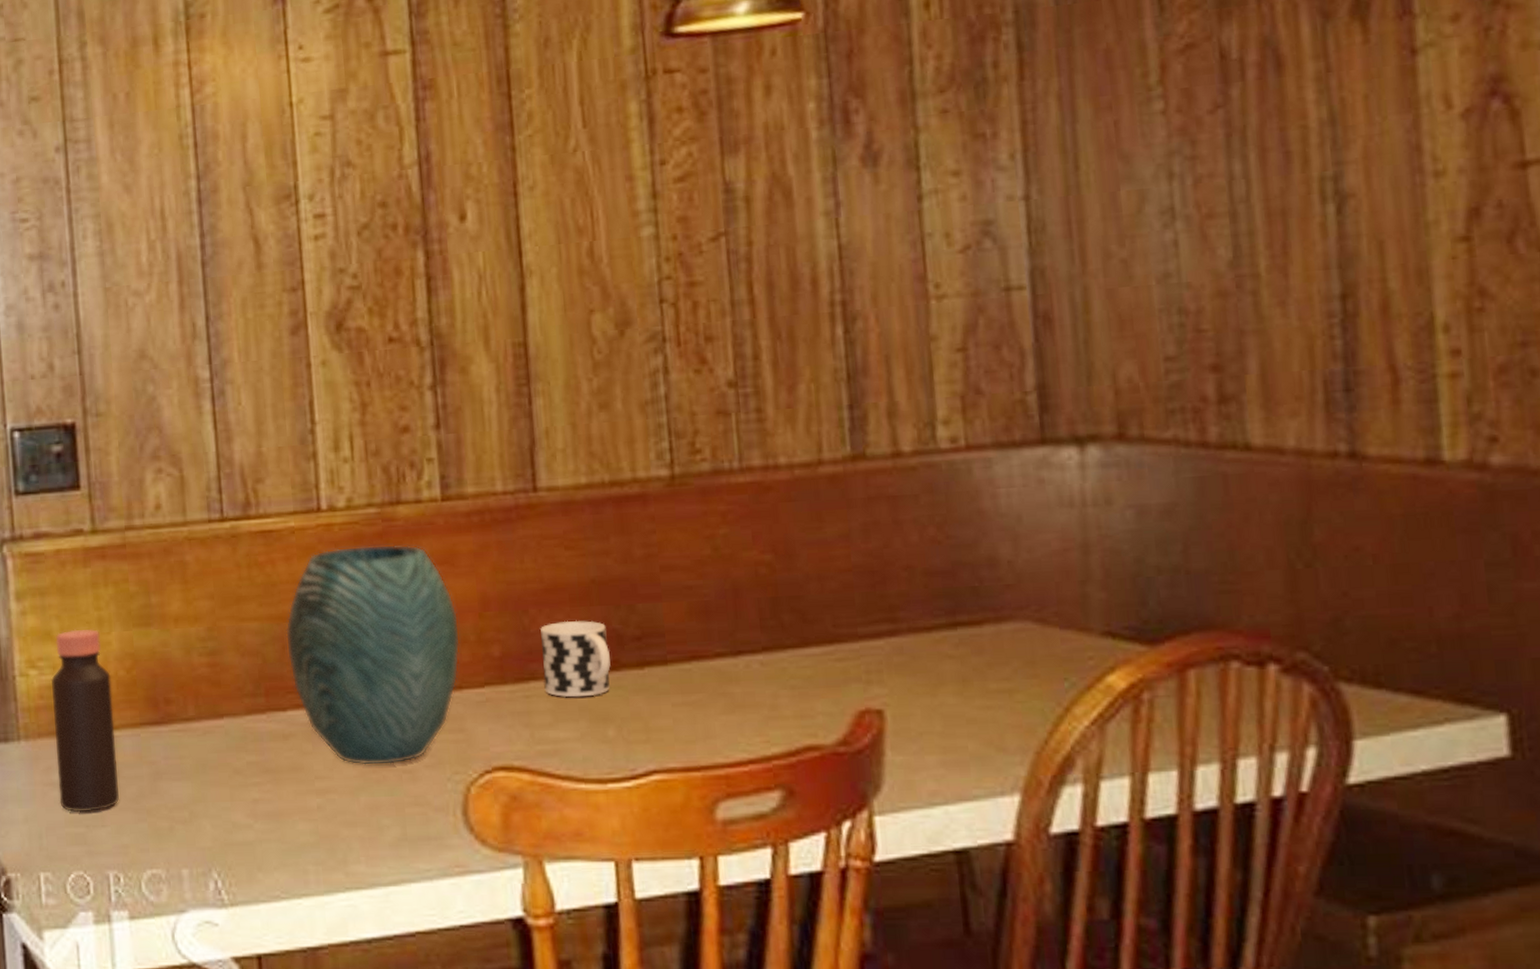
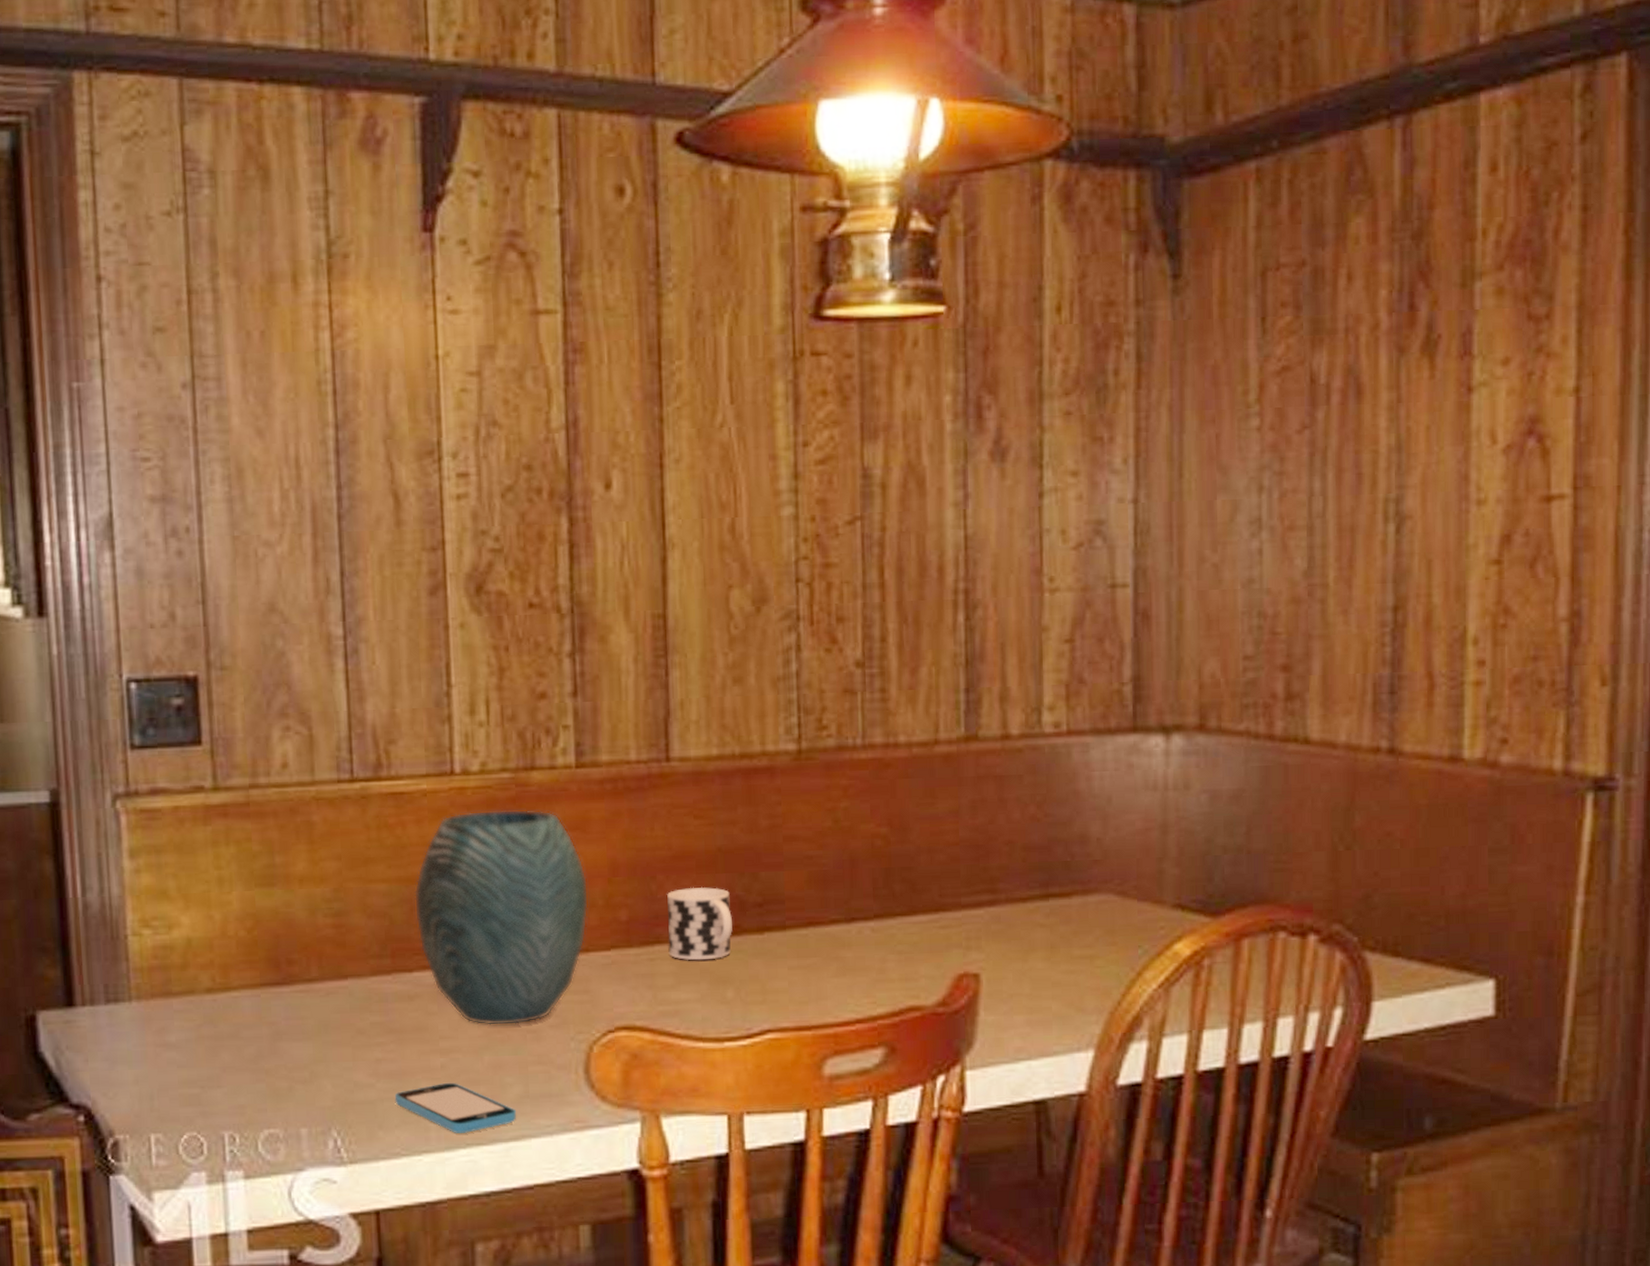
bottle: present [50,629,120,813] -> none [165,888,238,1074]
smartphone: none [272,823,396,877] -> present [394,1082,517,1133]

